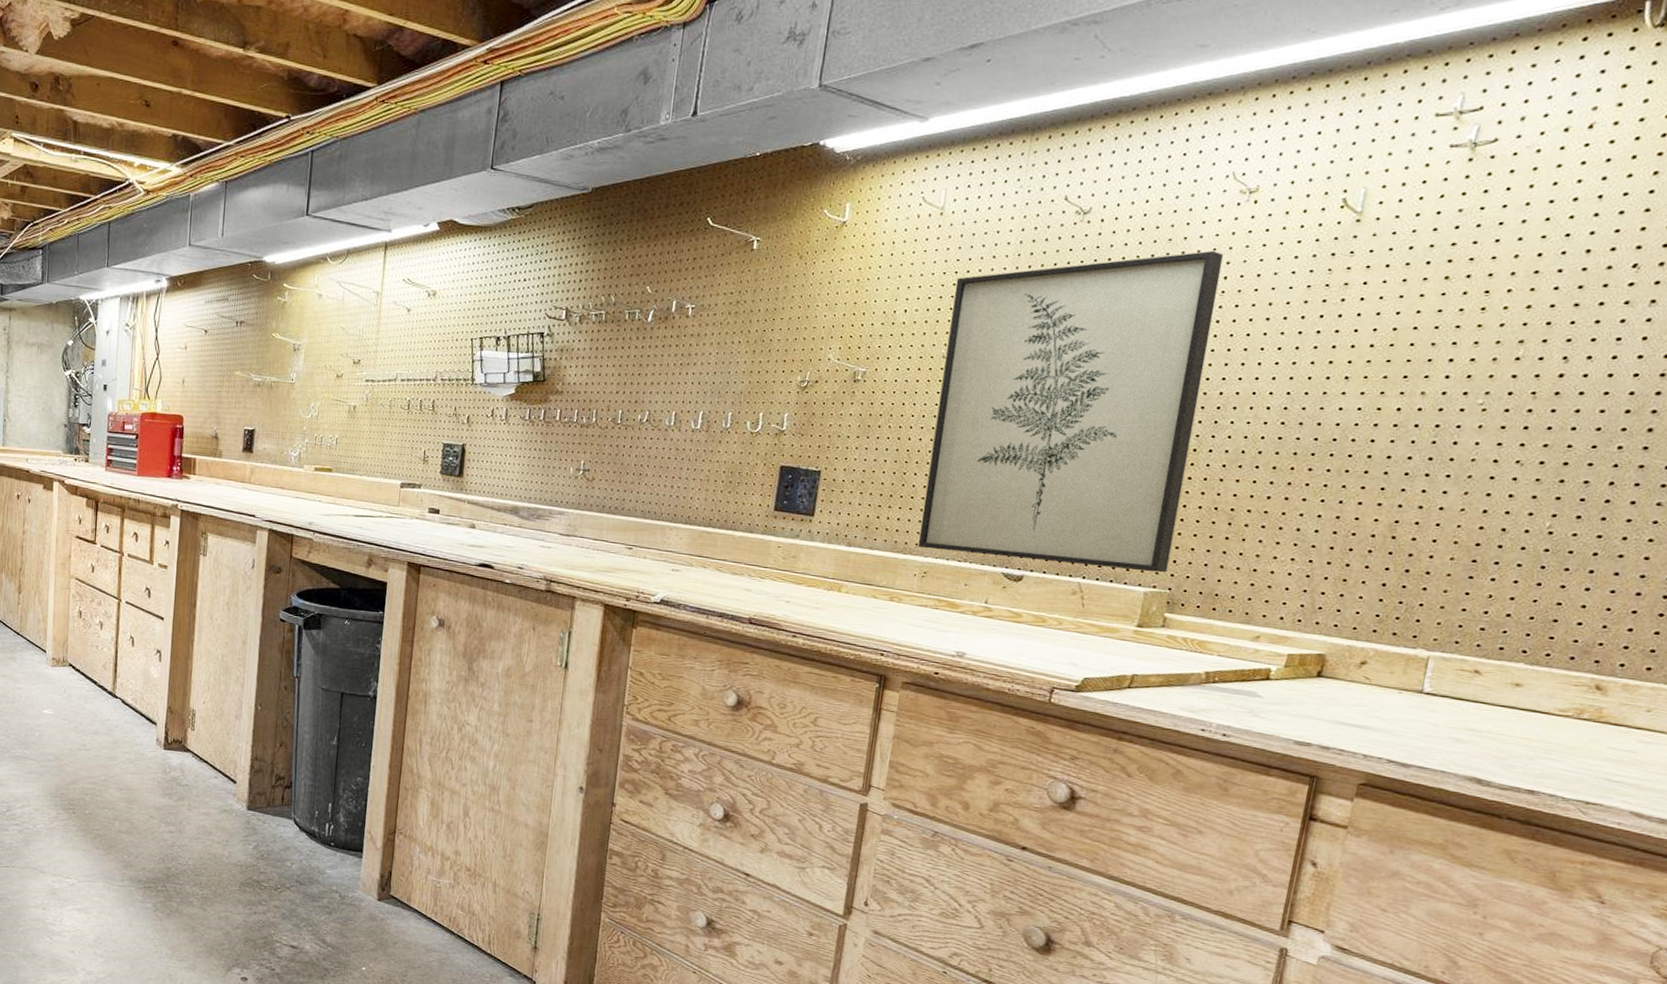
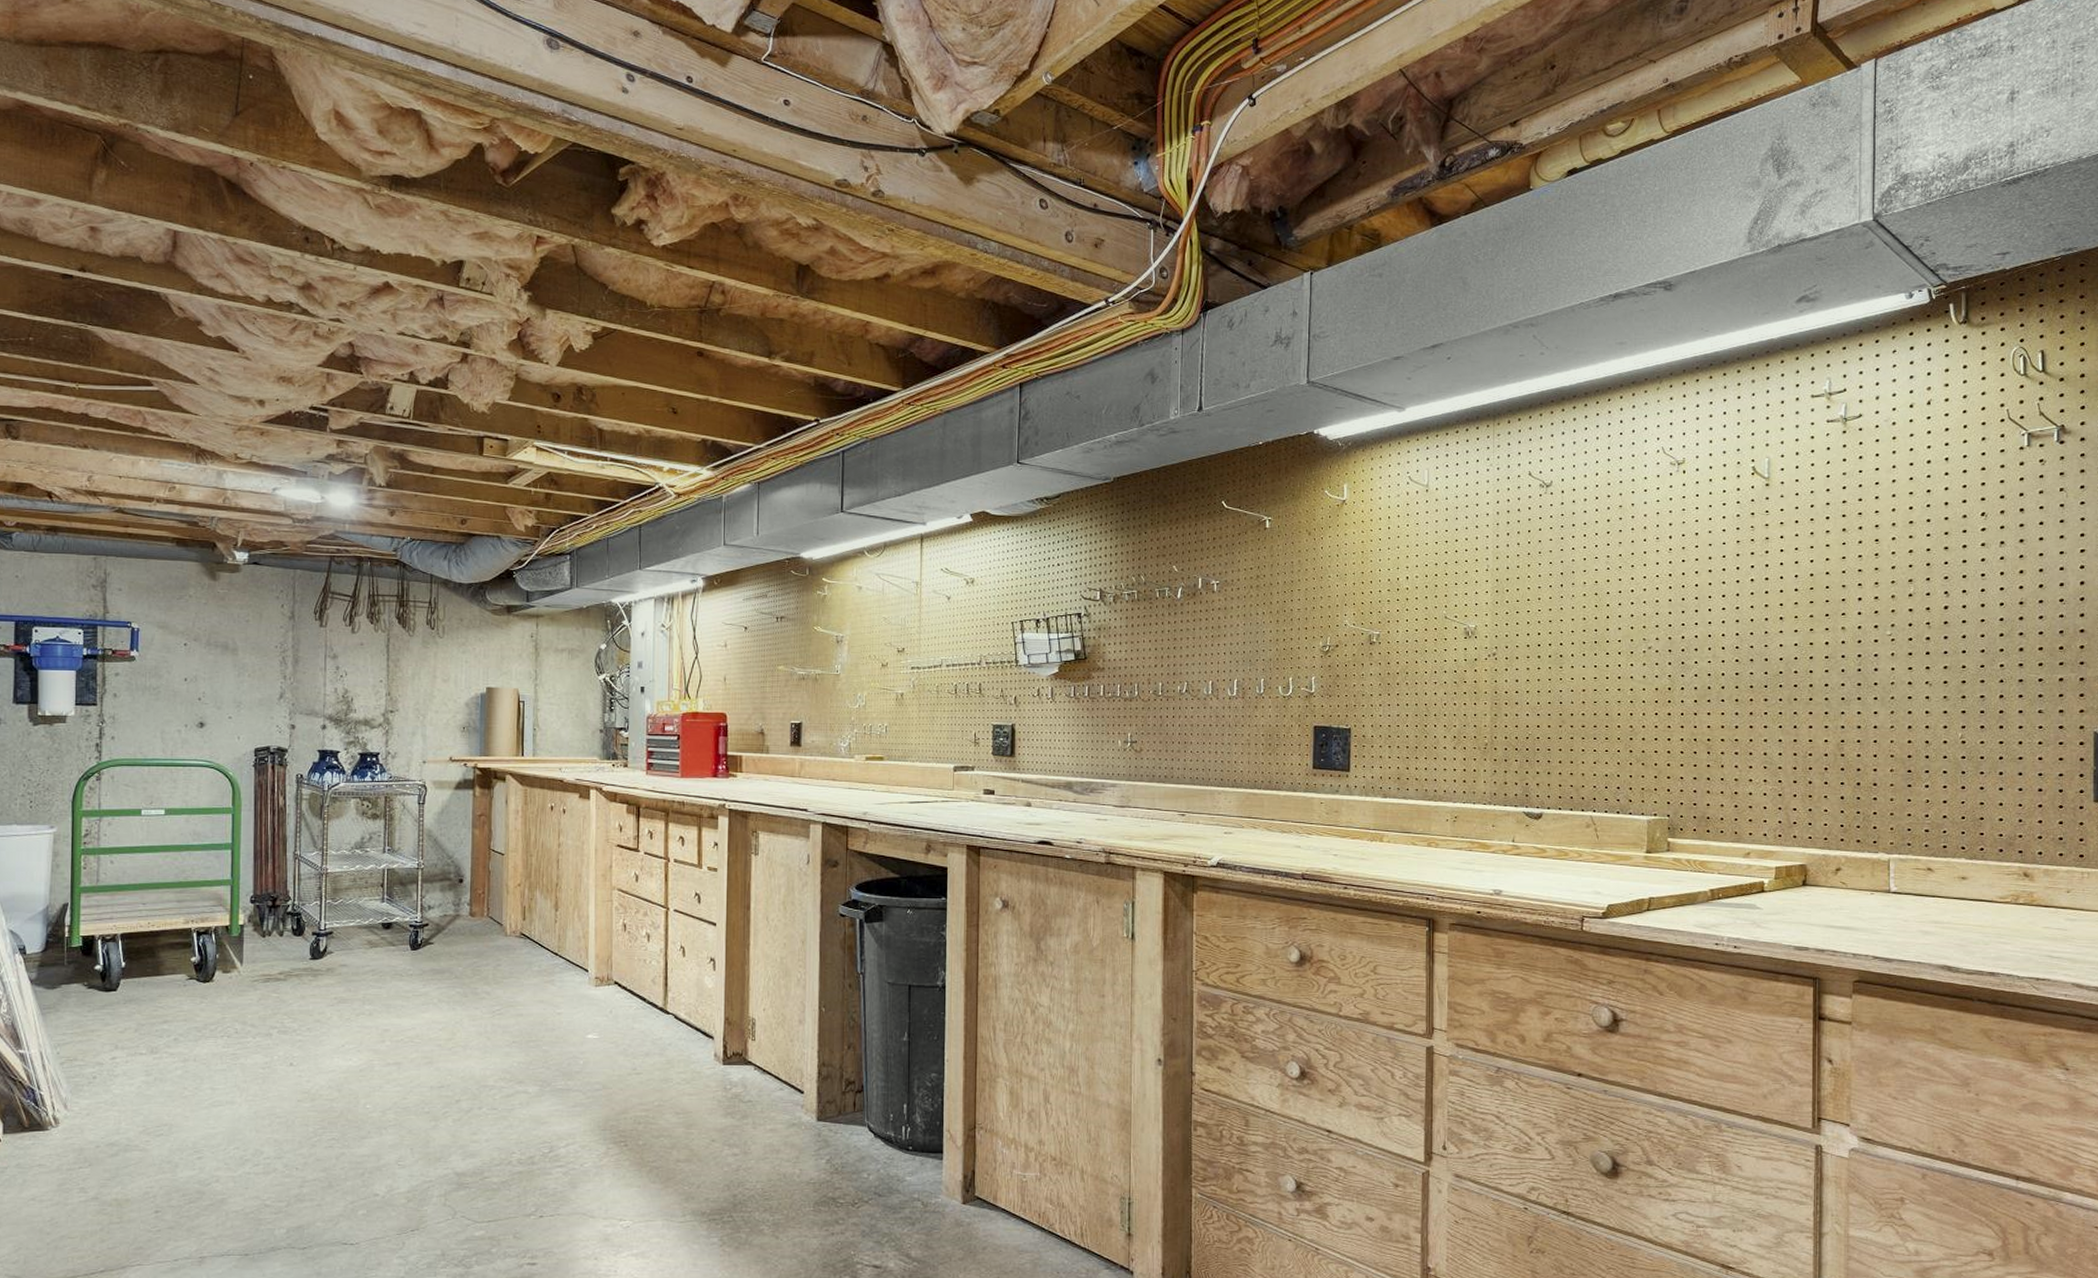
wall art: present [917,250,1224,573] -> none [1446,514,1666,801]

